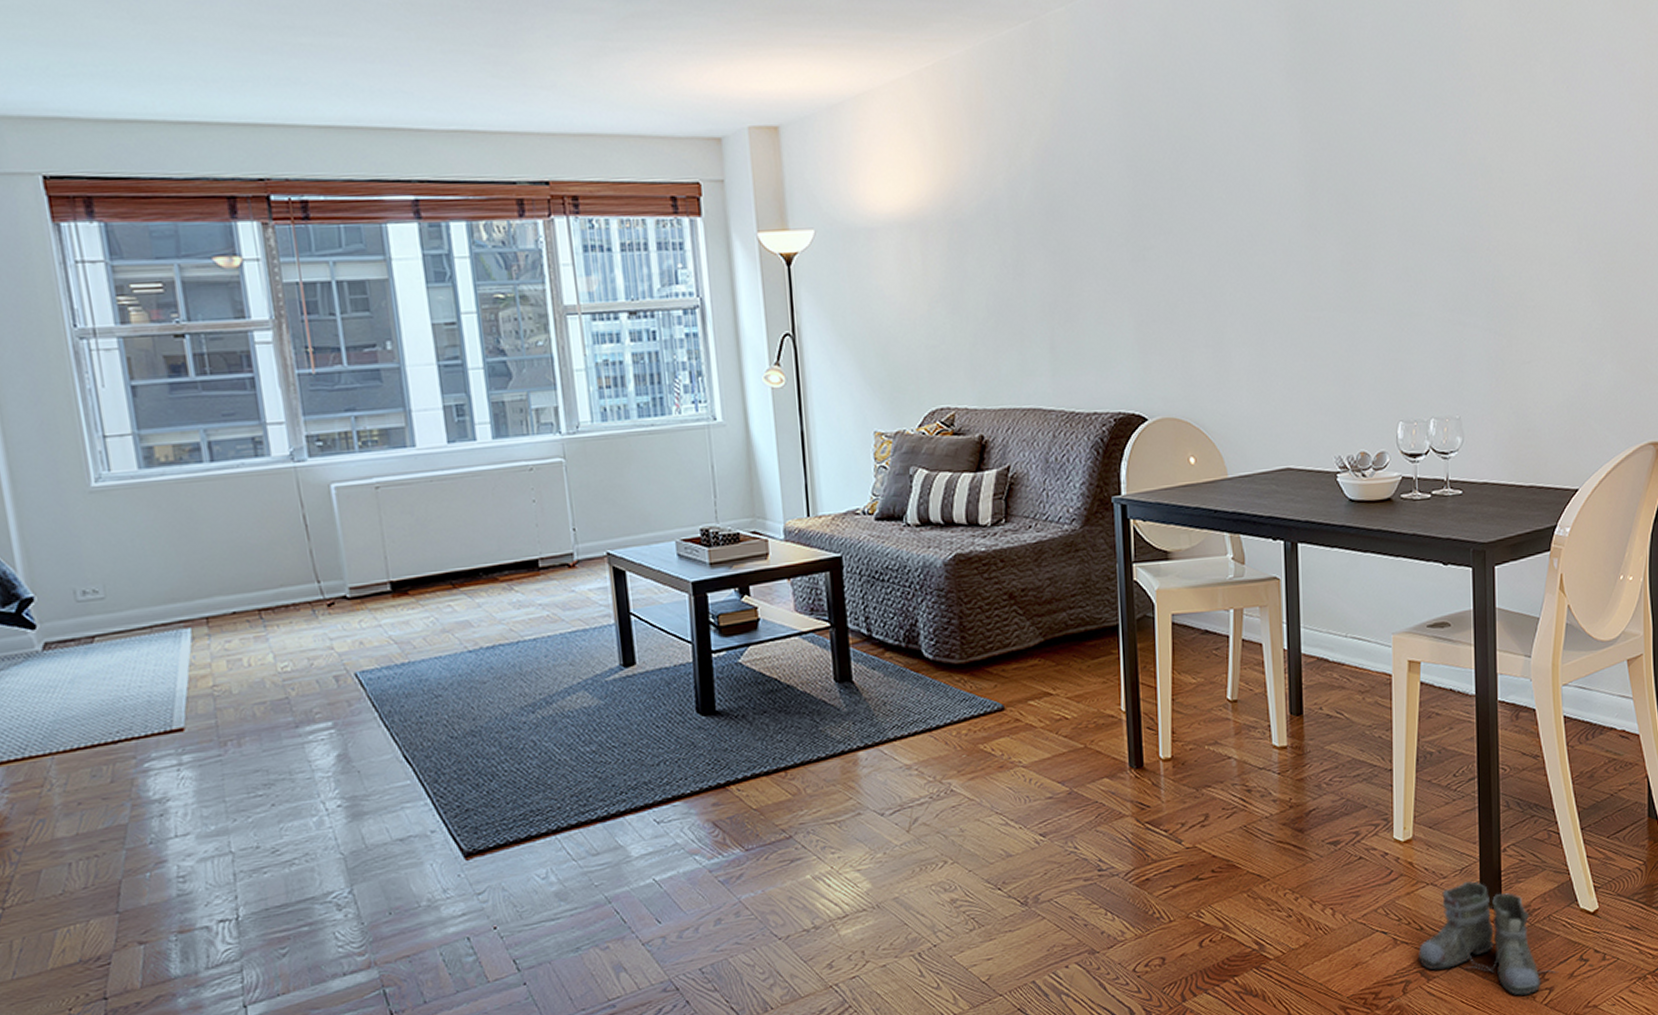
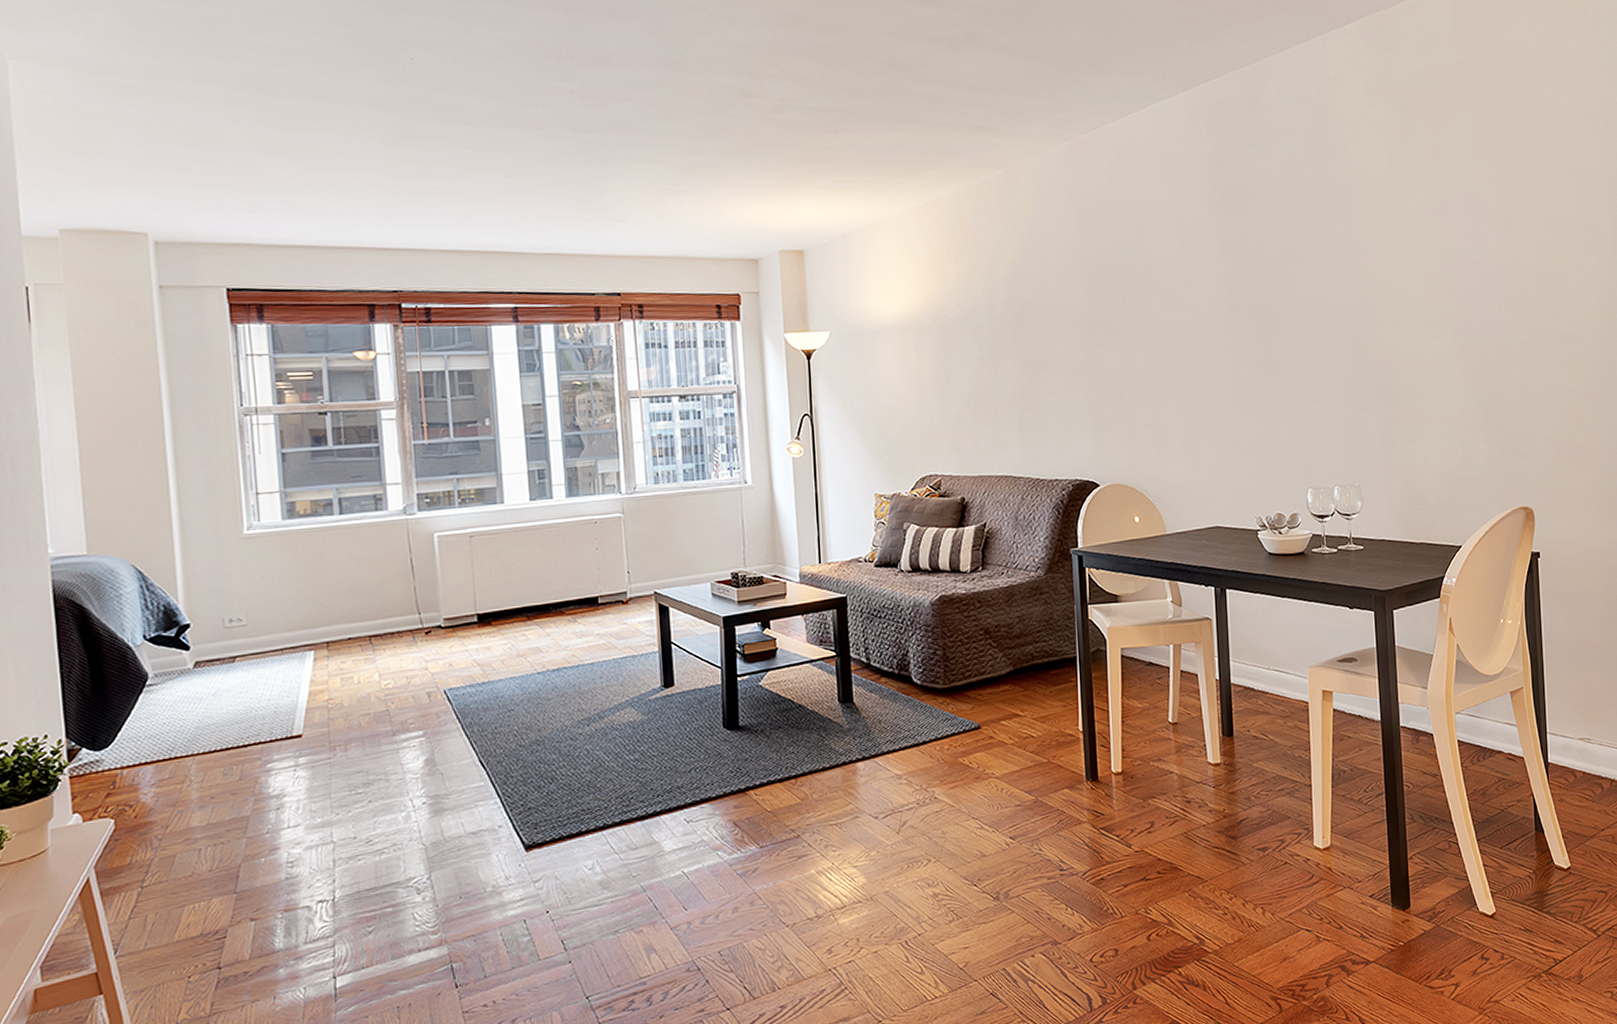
boots: present [1419,881,1558,996] -> none [1339,886,1463,991]

